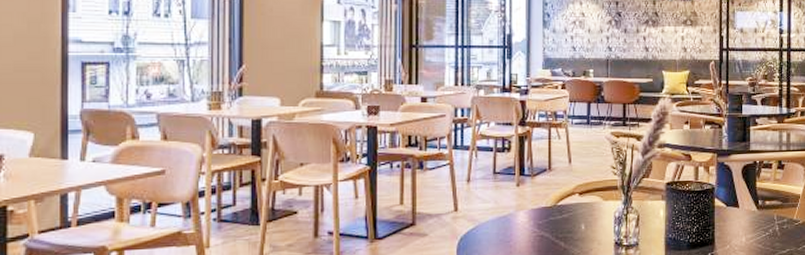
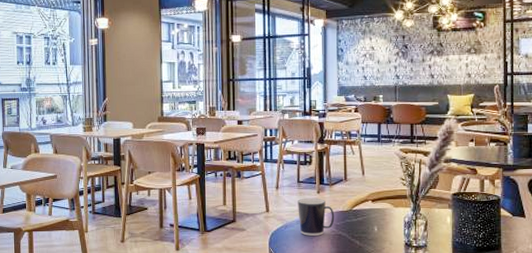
mug: none [493,192,536,239] -> present [298,198,335,236]

